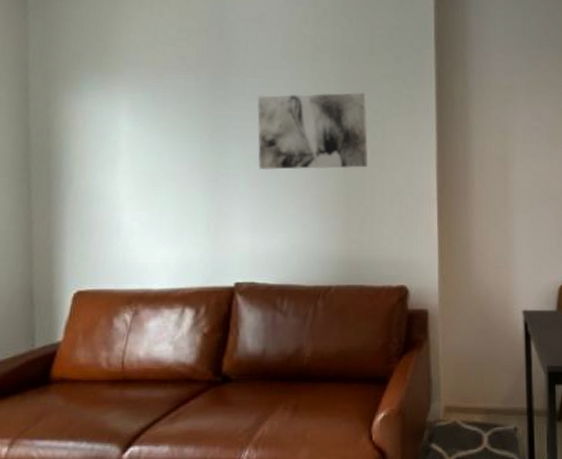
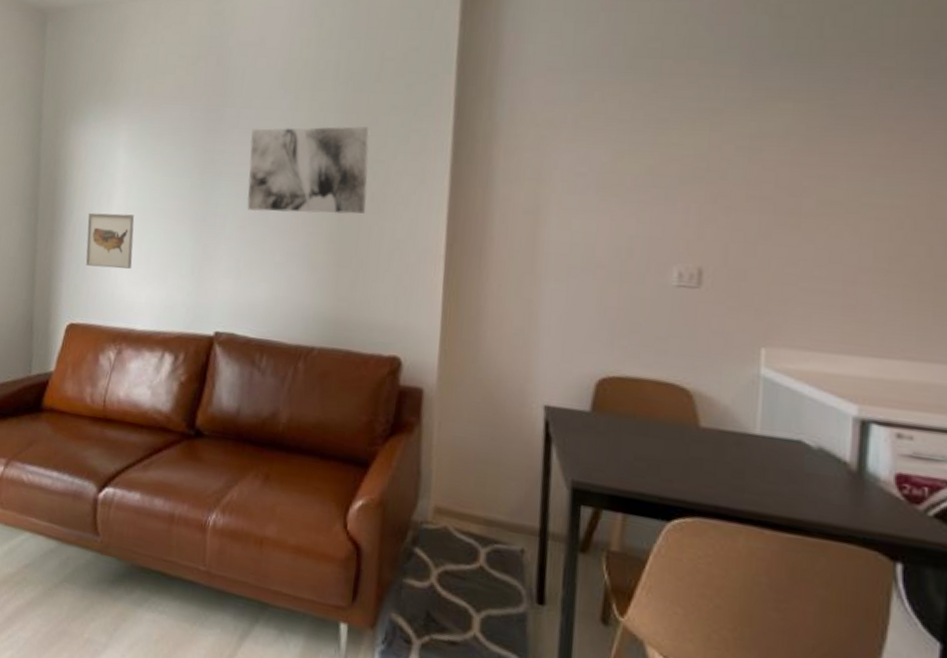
wall art: none [90,179,144,233] -> present [85,212,135,269]

